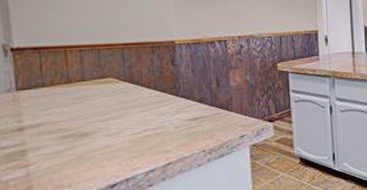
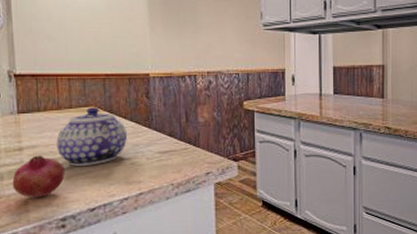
fruit: none [11,133,78,181] -> present [12,155,65,197]
teapot: none [66,78,152,142] -> present [56,107,128,166]

